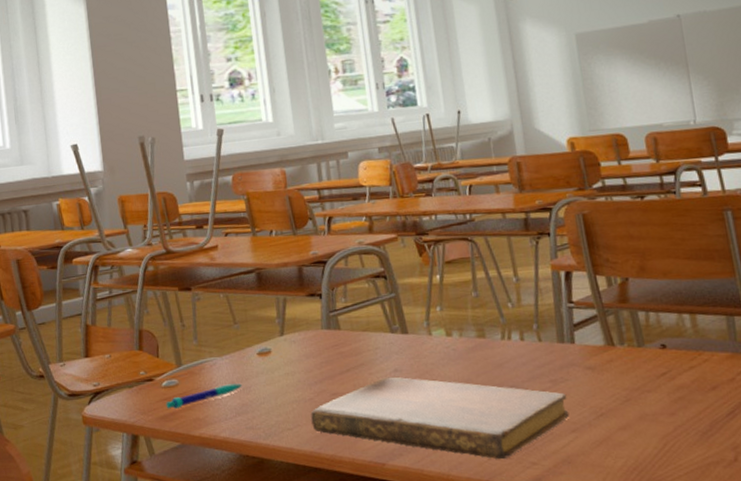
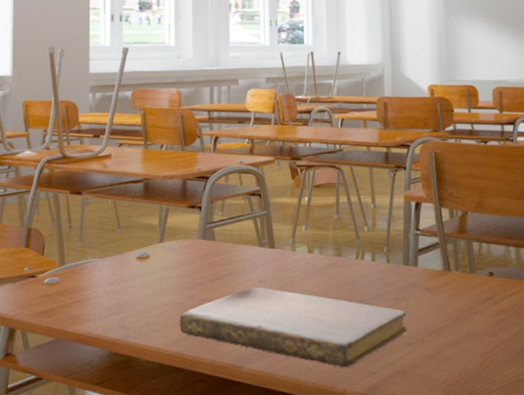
pen: present [166,383,243,409] -> none [45,285,120,305]

